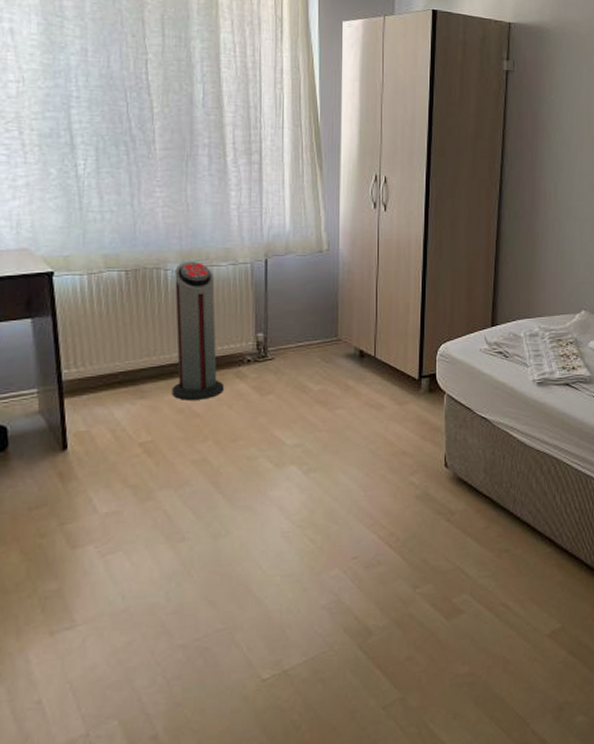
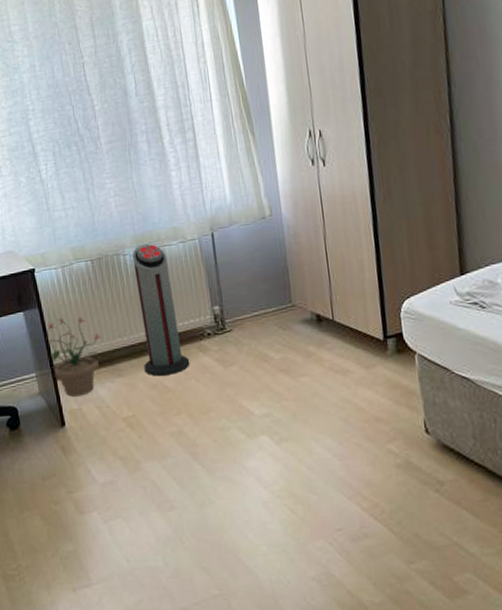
potted plant: none [56,329,127,417] -> present [46,316,102,397]

